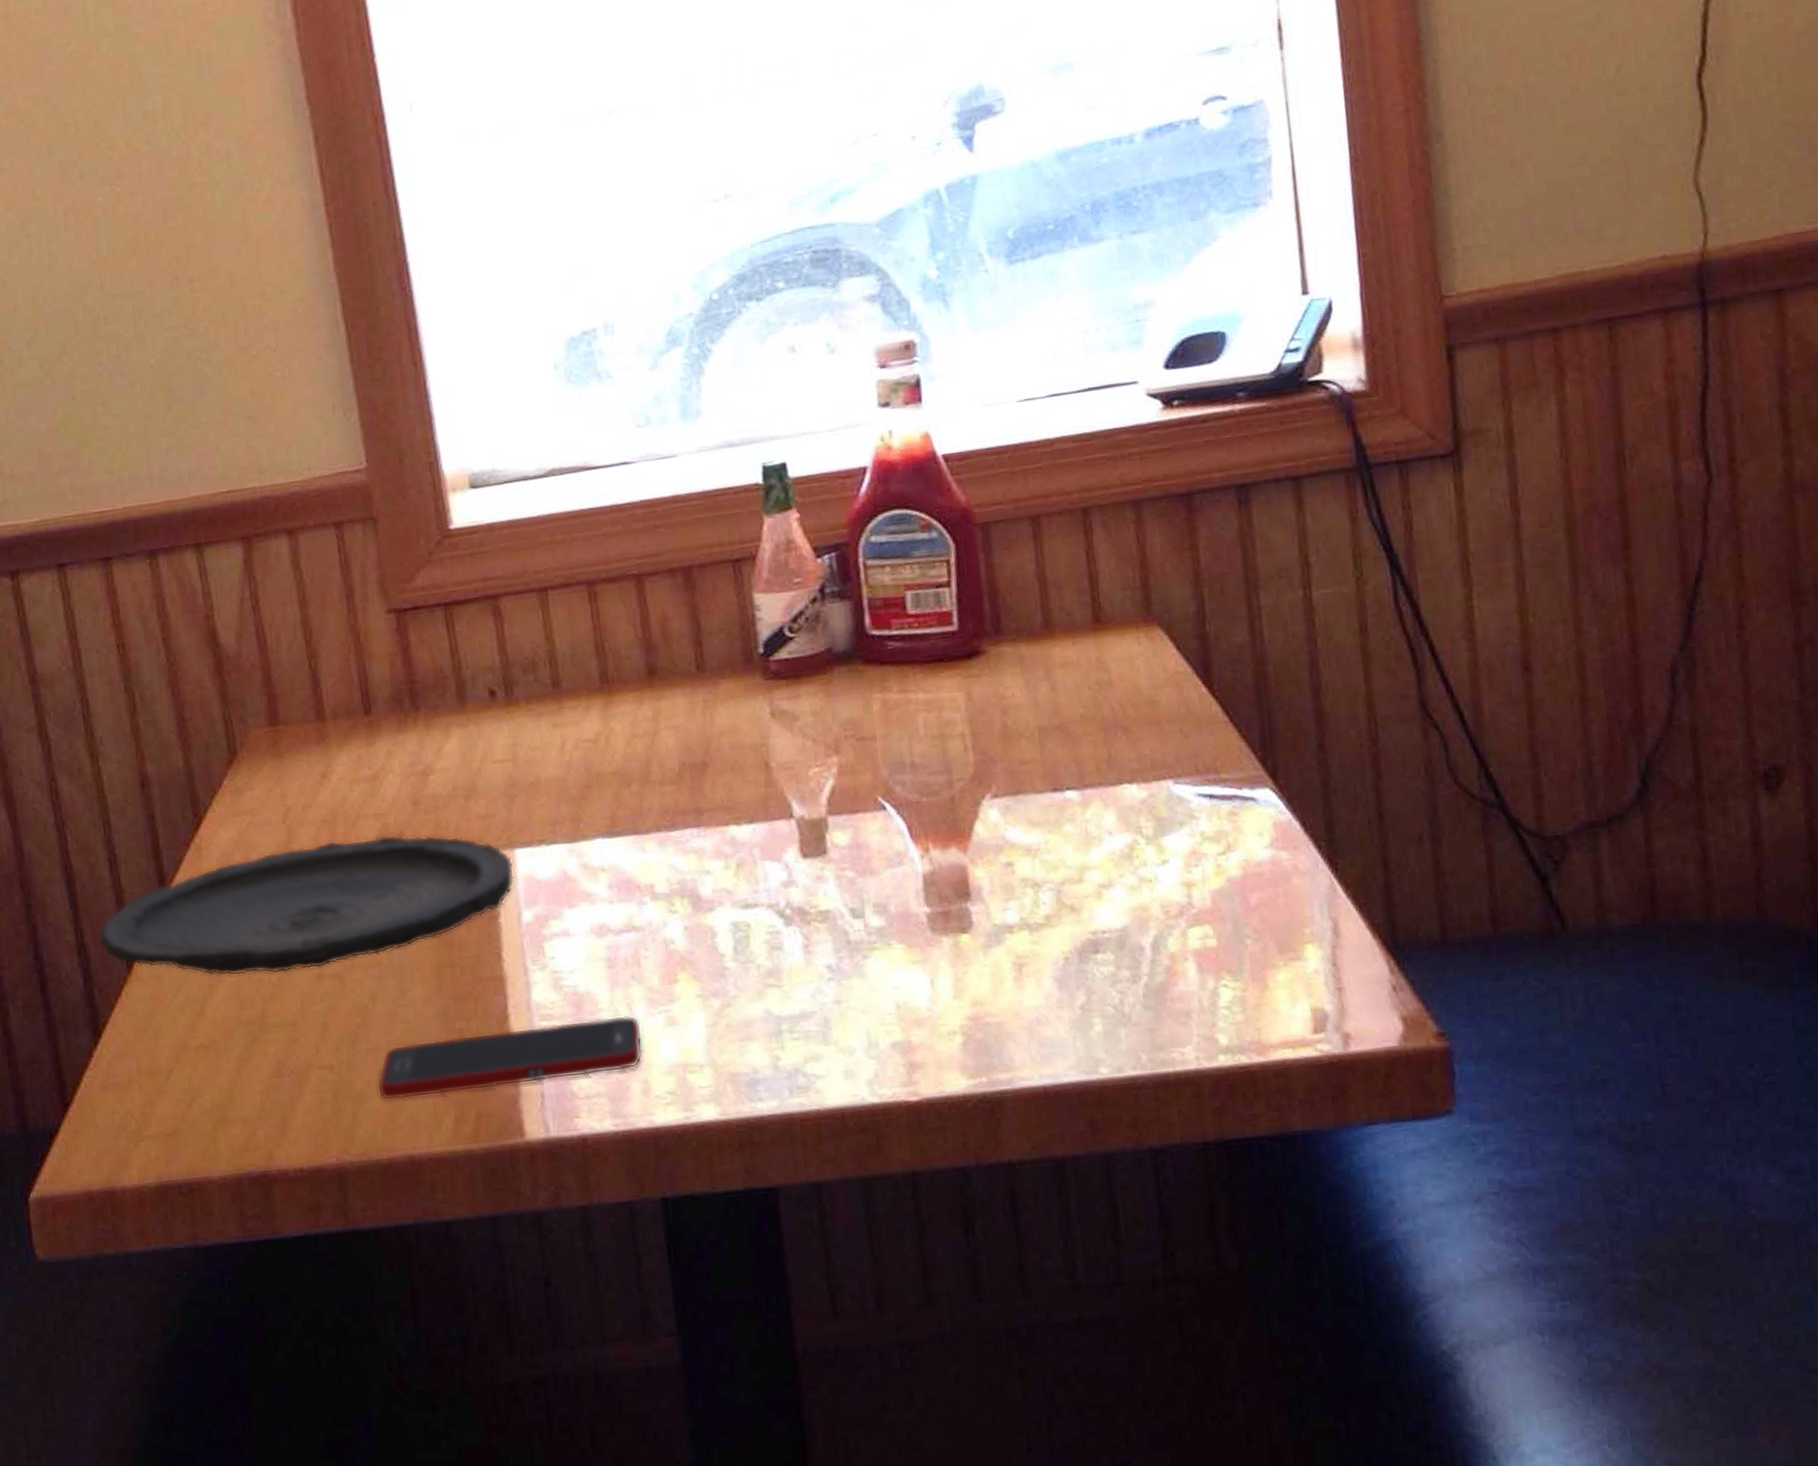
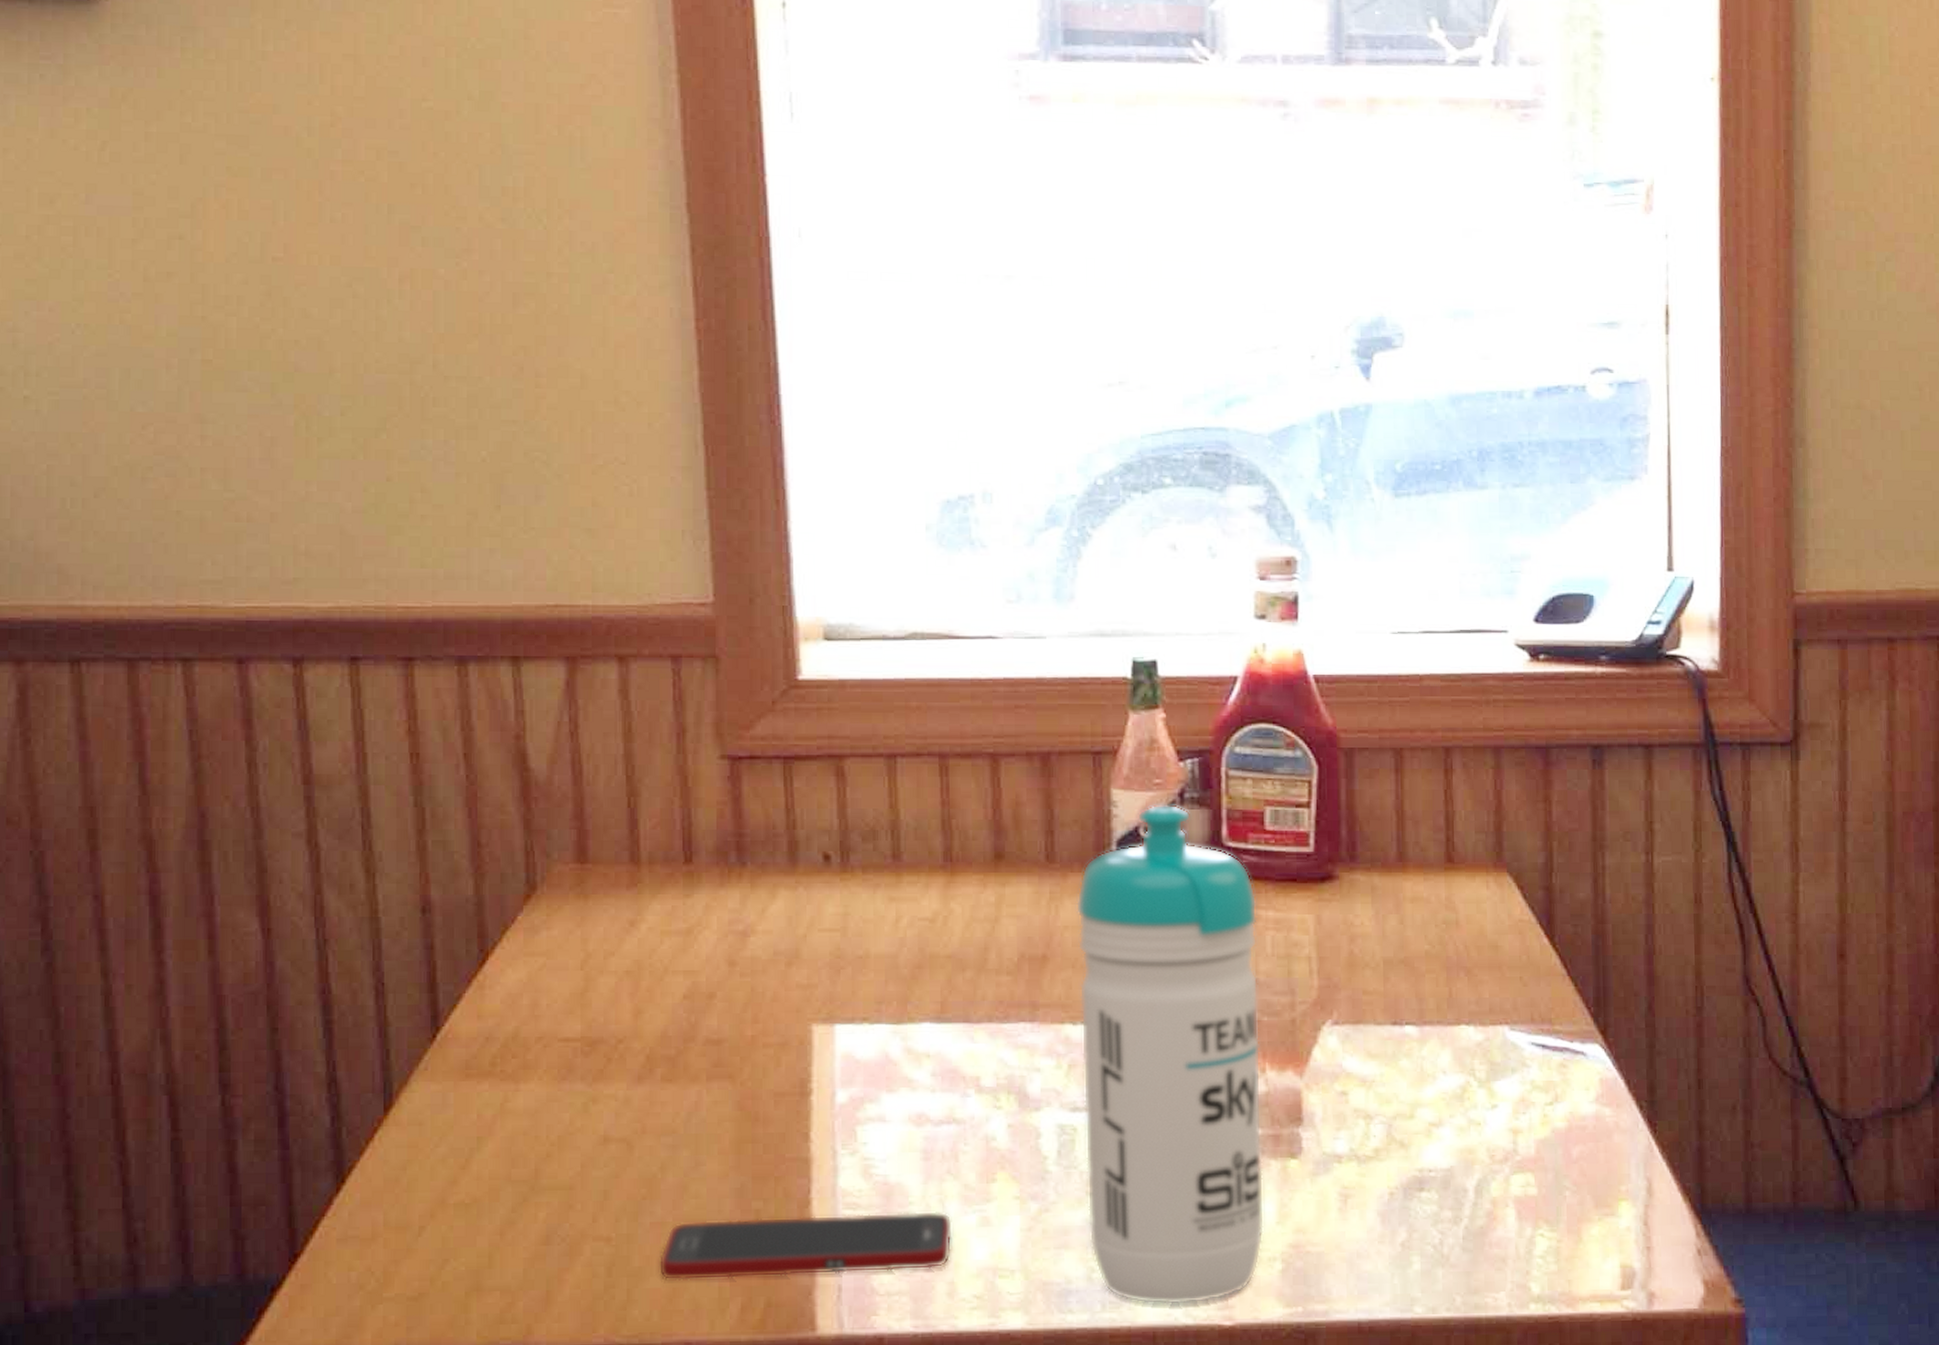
plate: present [98,834,515,976] -> none [353,994,832,1131]
water bottle: none [729,601,942,1087] -> present [1075,804,1265,1306]

